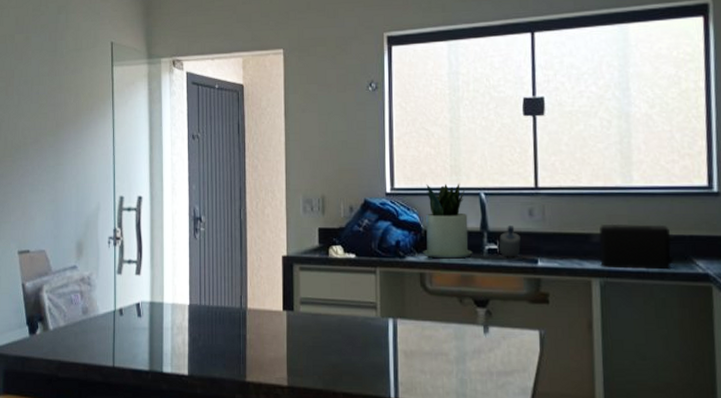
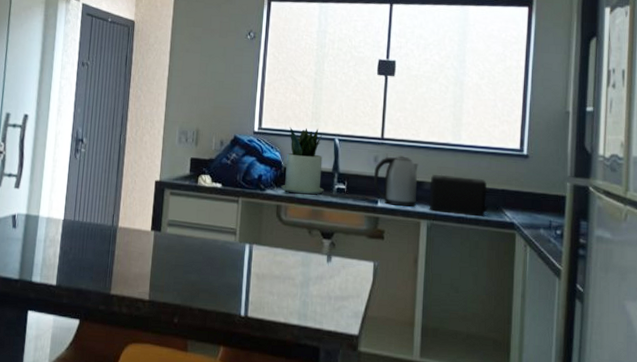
soap dispenser: present [499,226,521,257] -> none [346,169,365,197]
kettle: none [530,206,584,264] -> present [374,156,419,207]

